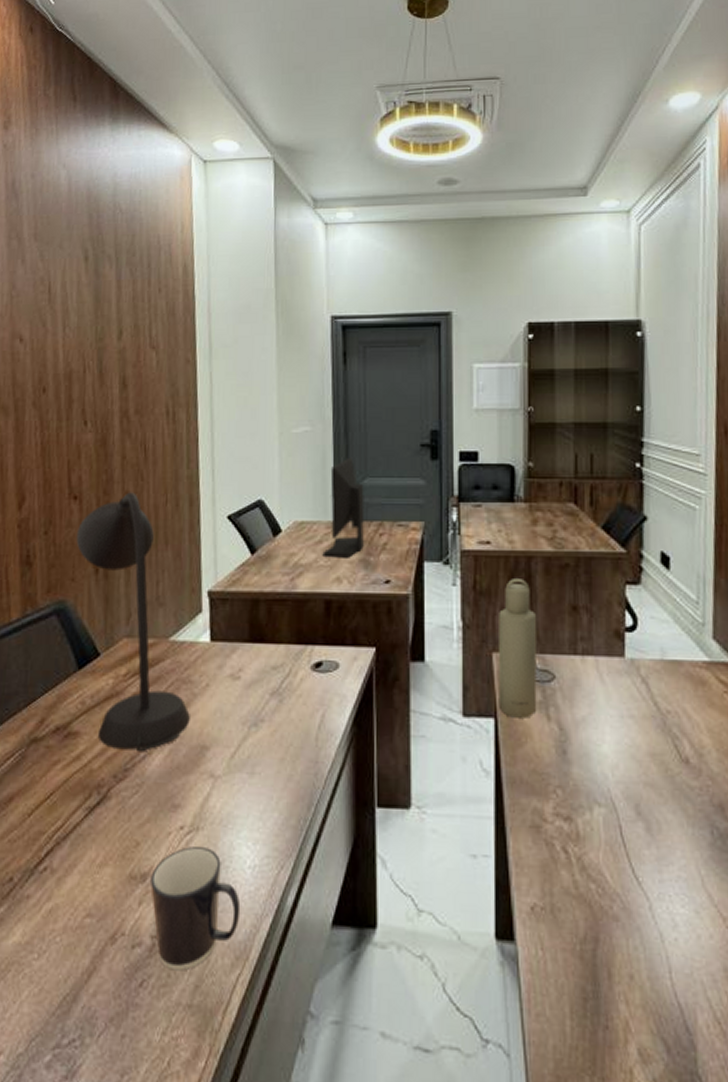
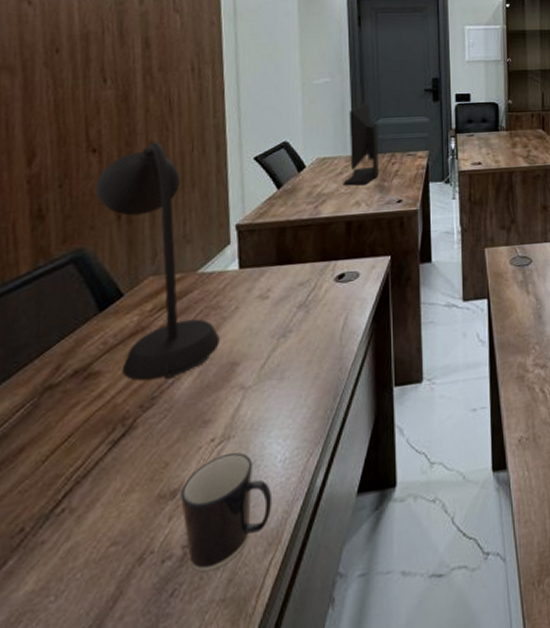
bottle: present [498,579,537,718] -> none [489,189,519,297]

